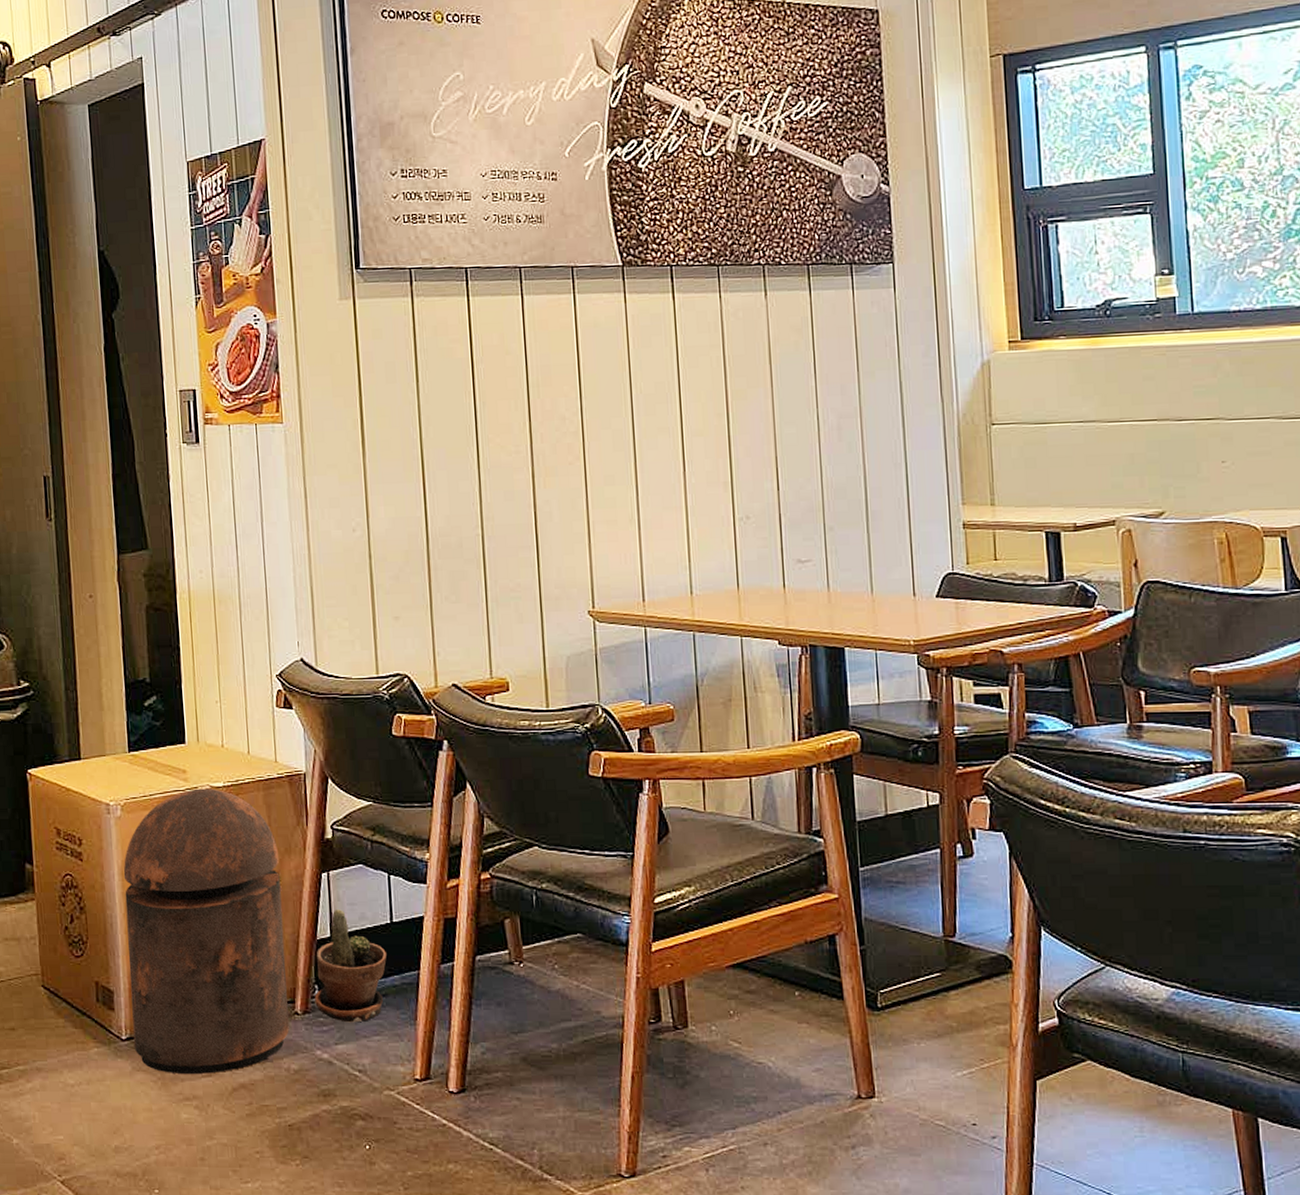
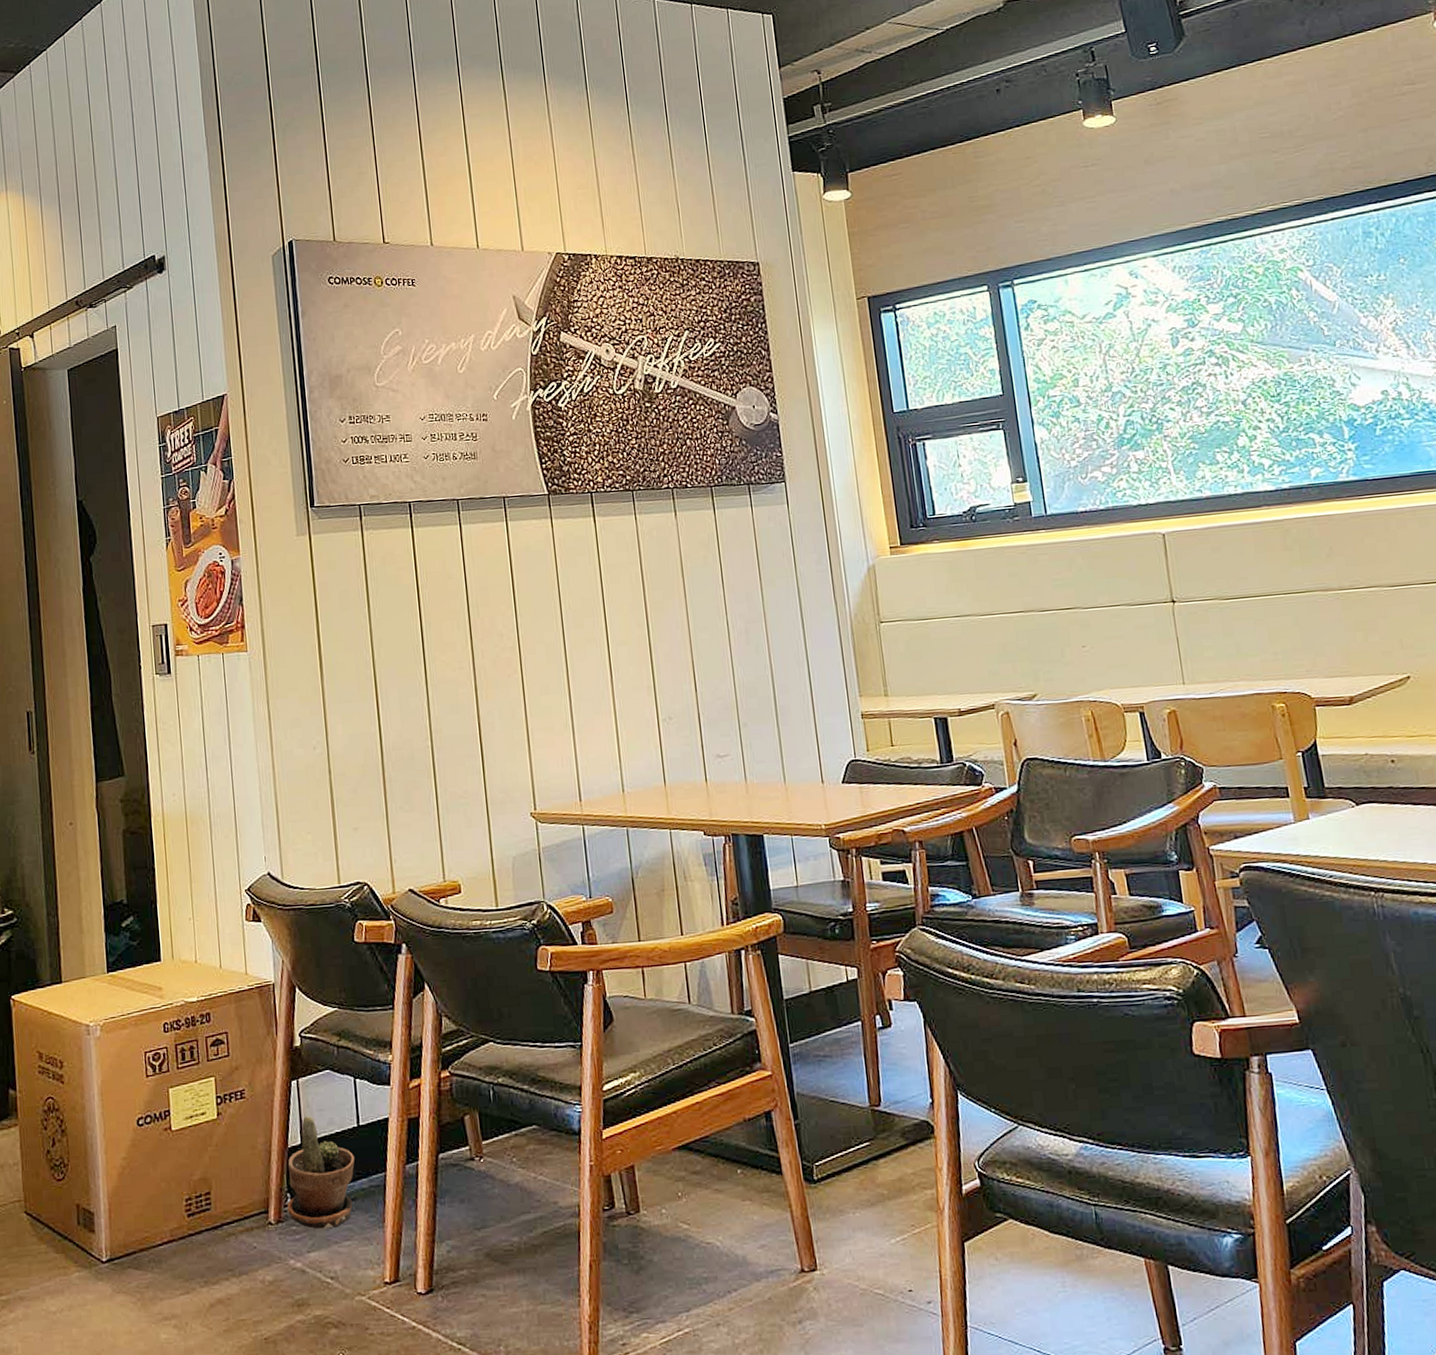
trash can: present [123,788,289,1074] -> none [103,1003,264,1293]

